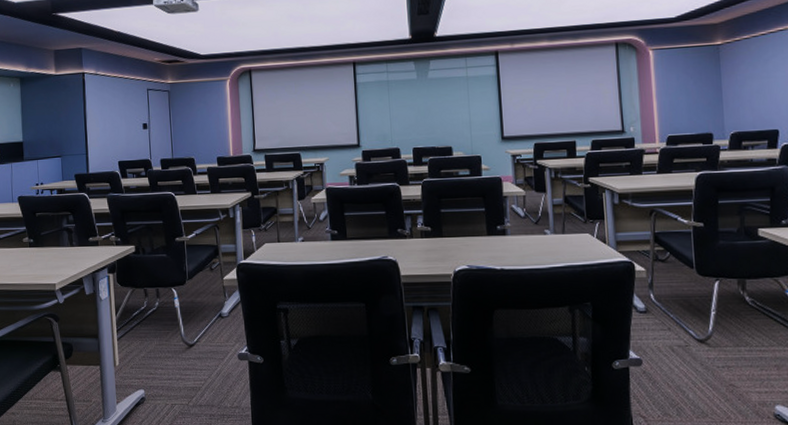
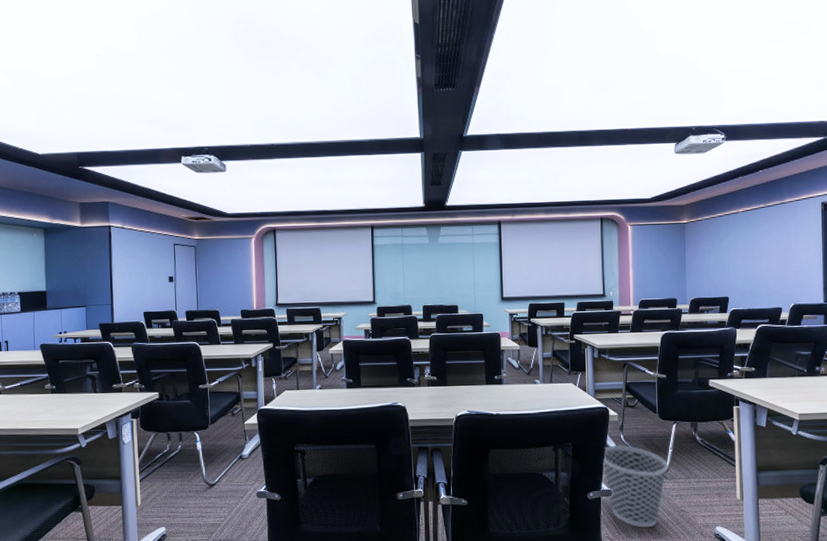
wastebasket: none [629,306,712,405] -> present [602,445,668,528]

